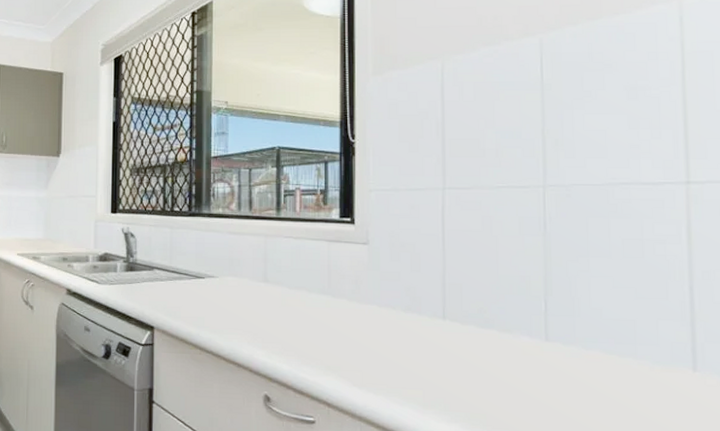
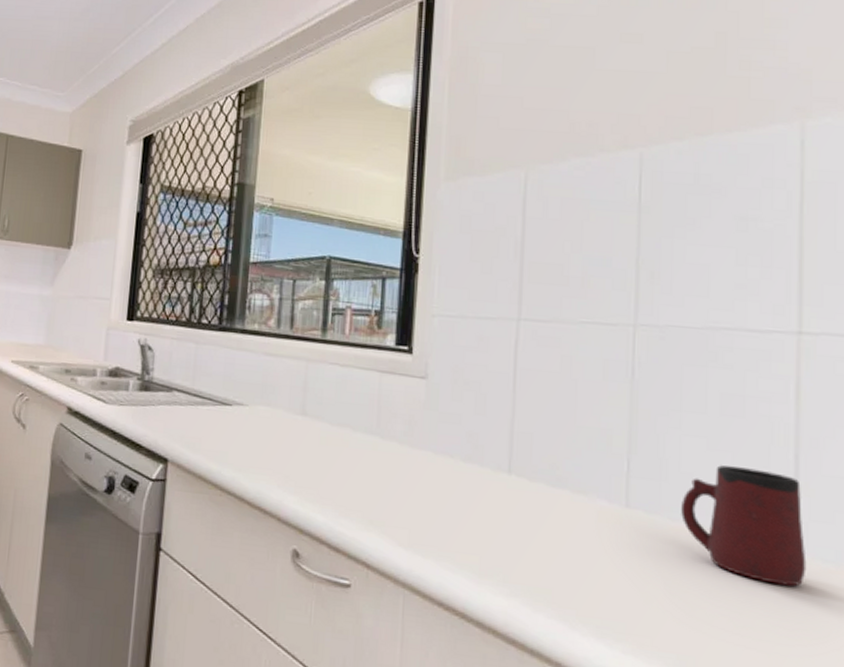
mug: none [593,300,705,398] -> present [681,465,807,587]

